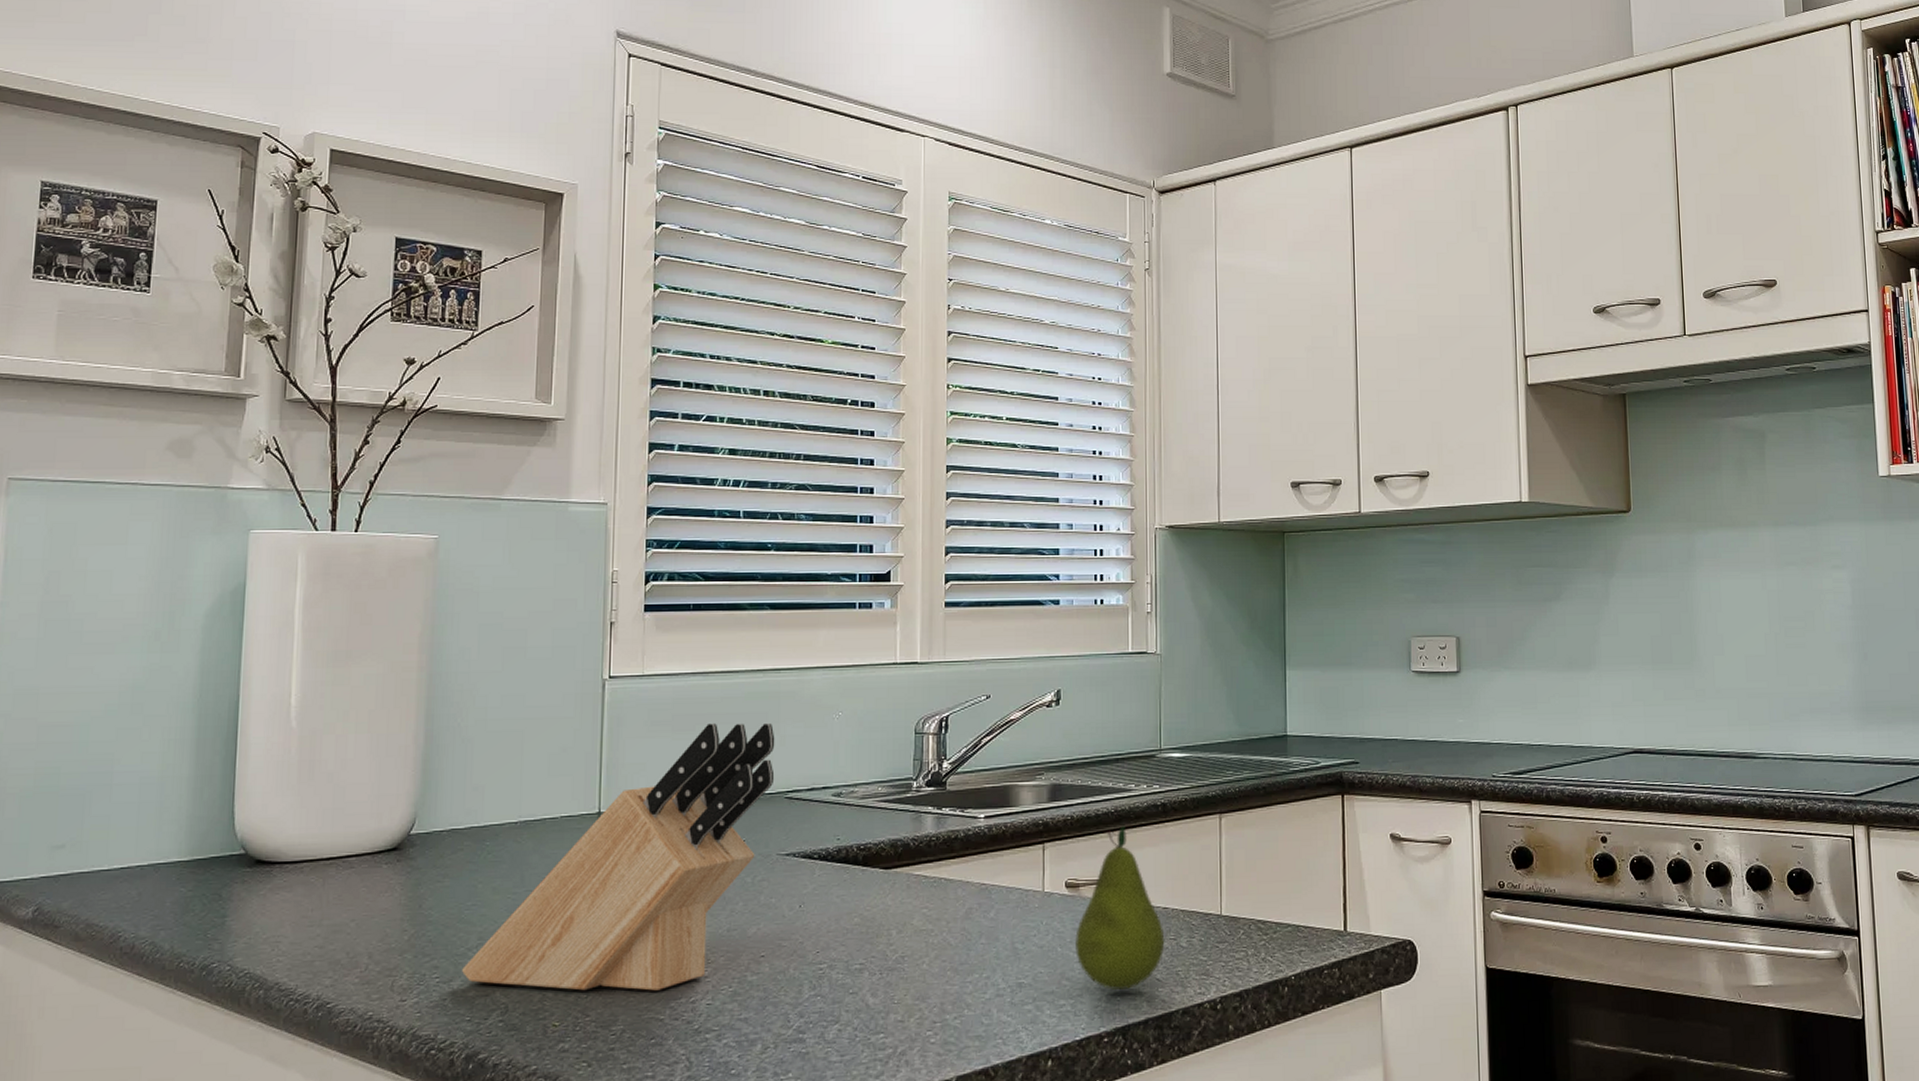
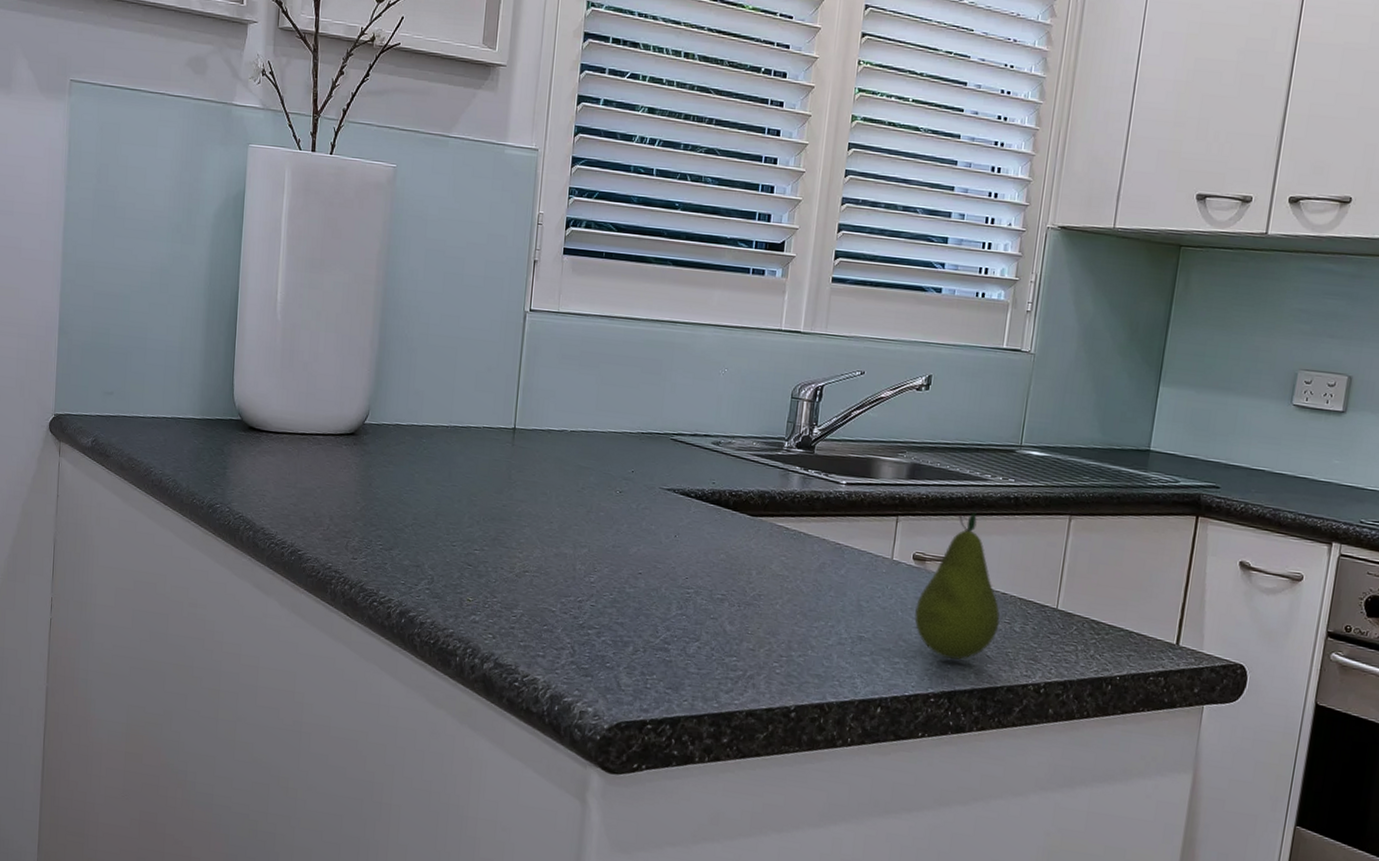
knife block: present [462,723,775,991] -> none [400,363,667,587]

